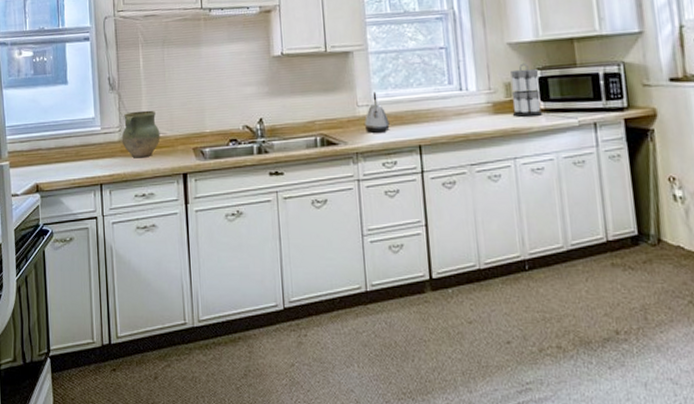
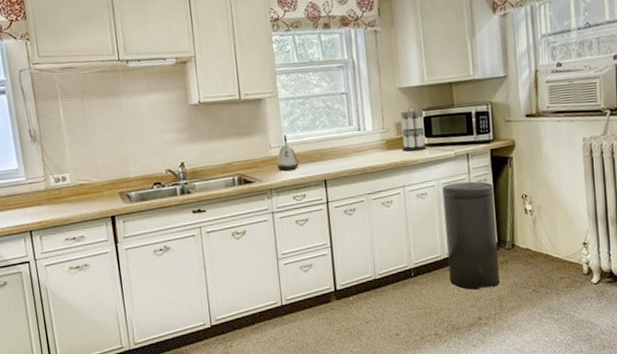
ceramic jug: present [121,110,161,158] -> none [47,159,87,205]
pedal bin: none [563,156,643,296] -> present [442,181,500,291]

